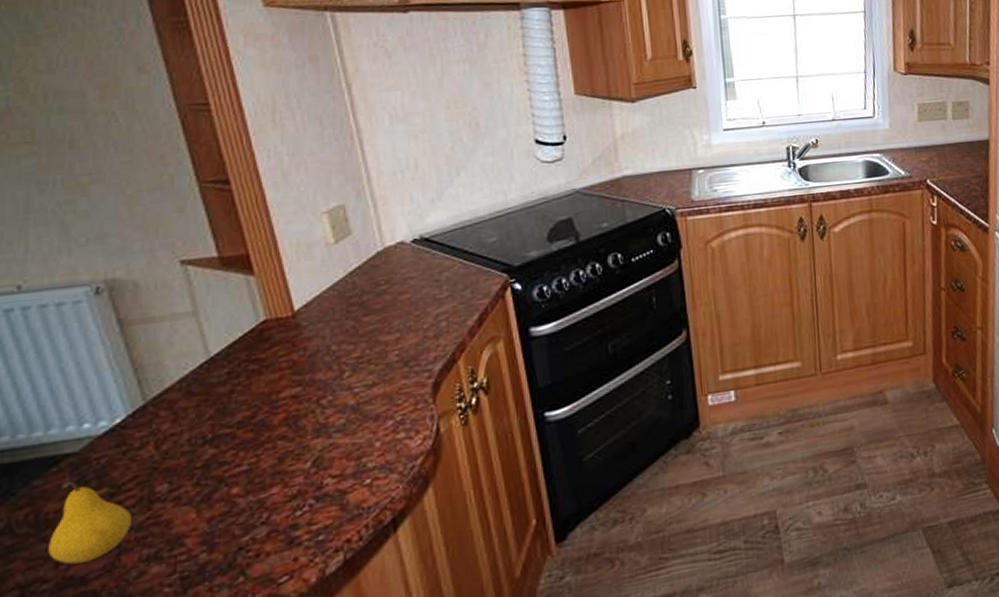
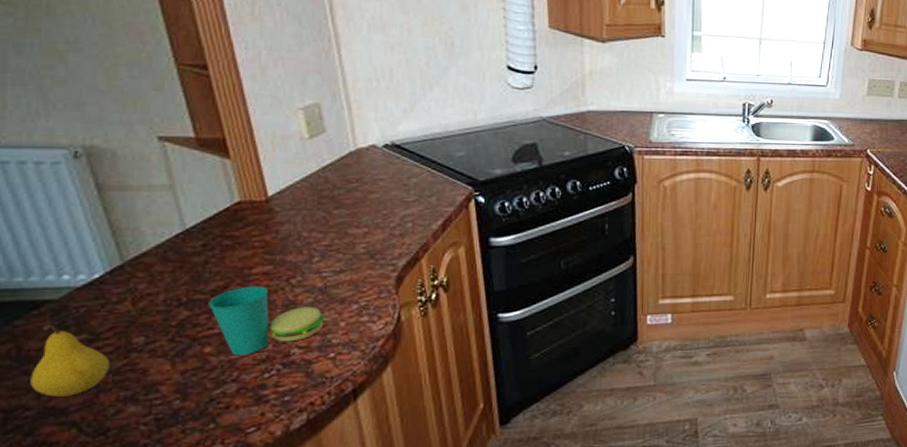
cup: none [235,411,358,494] -> present [208,286,324,356]

